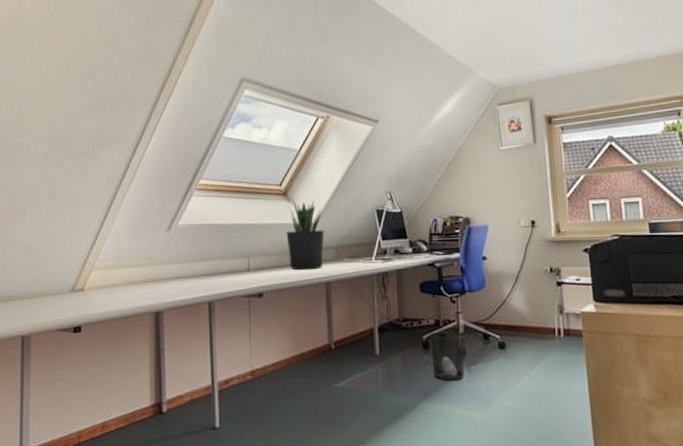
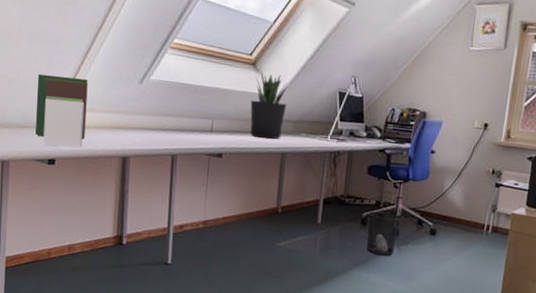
books: none [57,234,113,304] -> present [35,73,88,140]
books: none [67,255,110,313] -> present [43,96,85,148]

